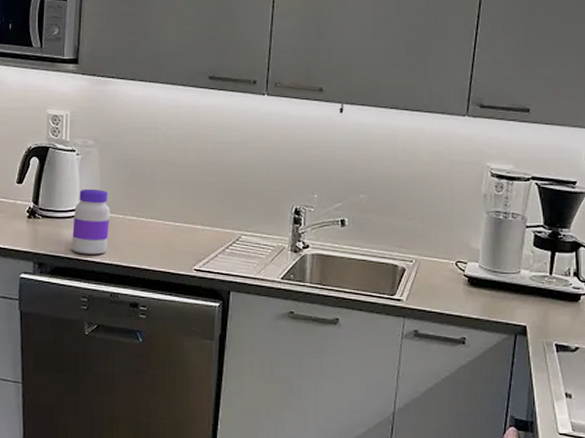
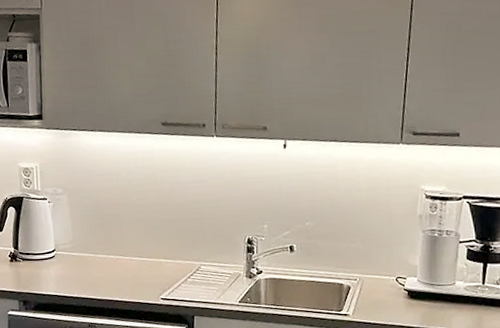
jar: present [71,189,110,255] -> none [50,232,83,291]

